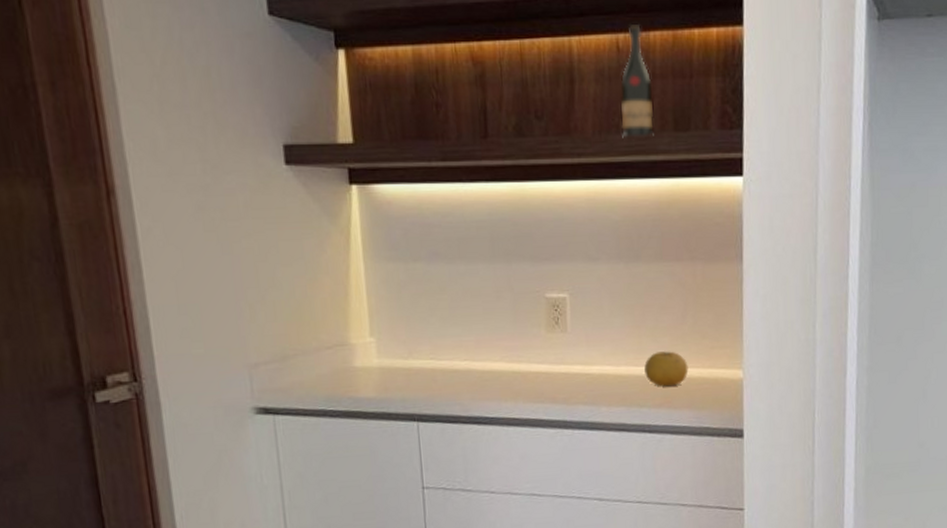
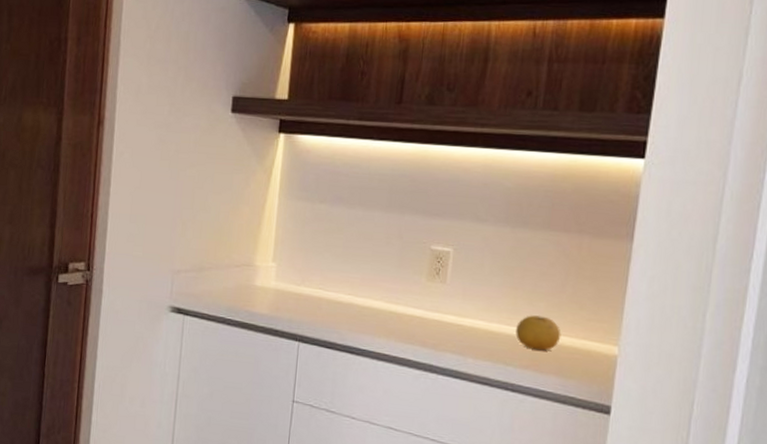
wine bottle: present [620,25,654,138] -> none [526,13,564,114]

